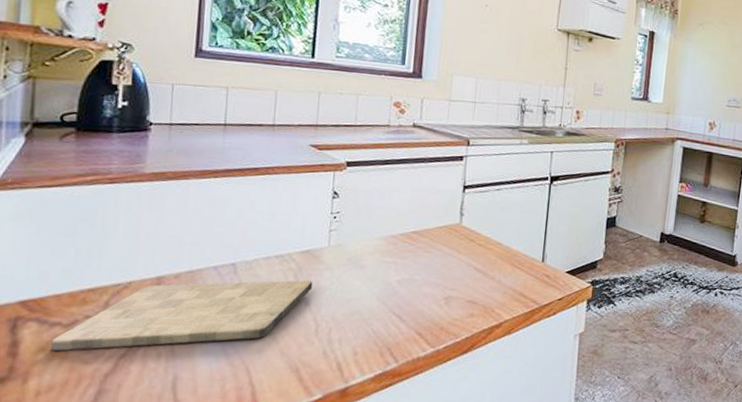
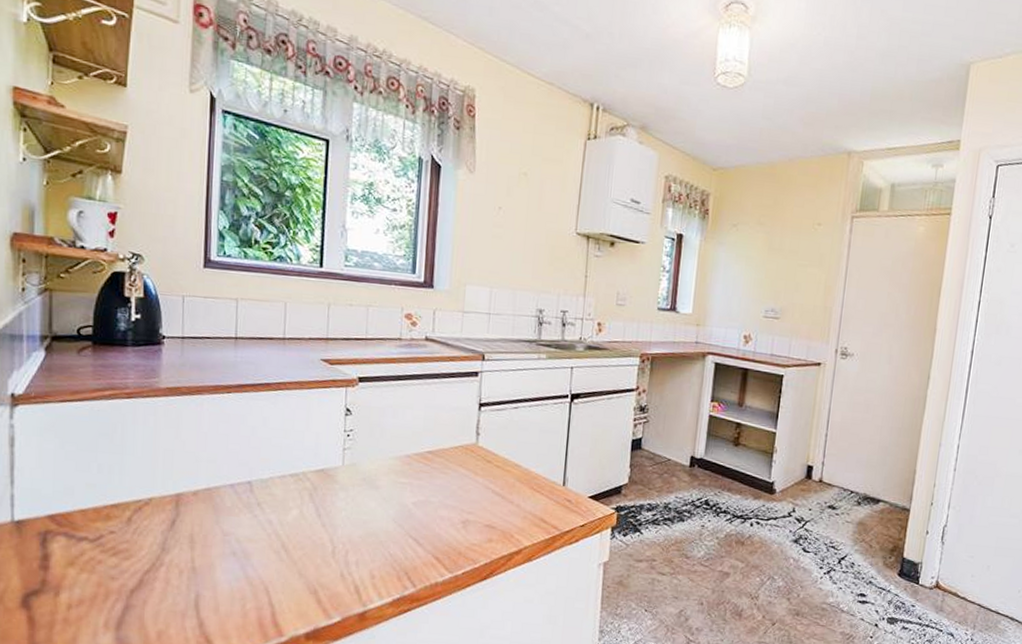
cutting board: present [50,280,313,353] -> none [78,500,328,567]

